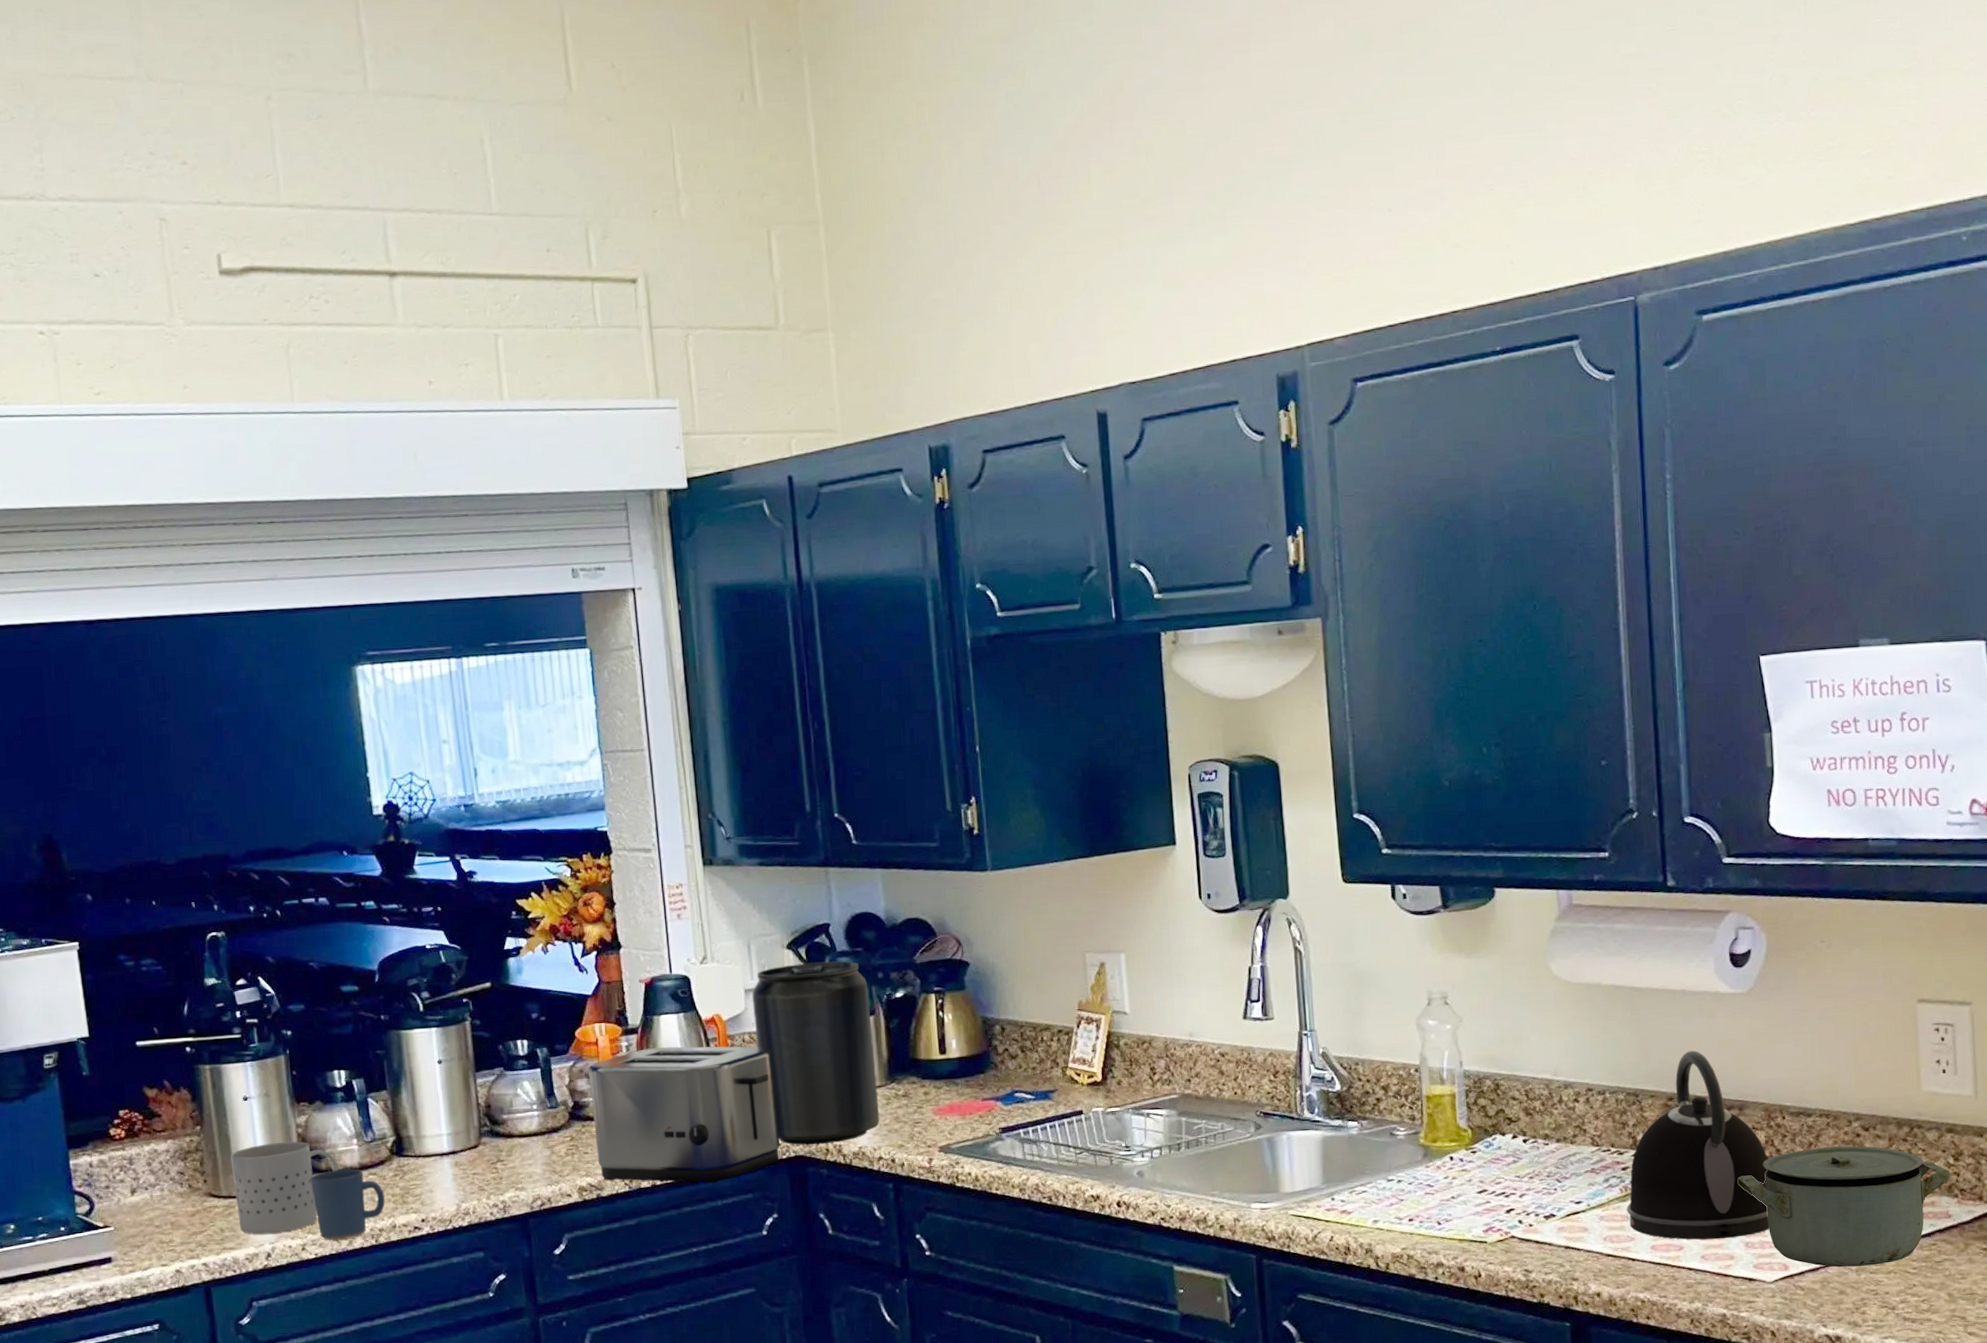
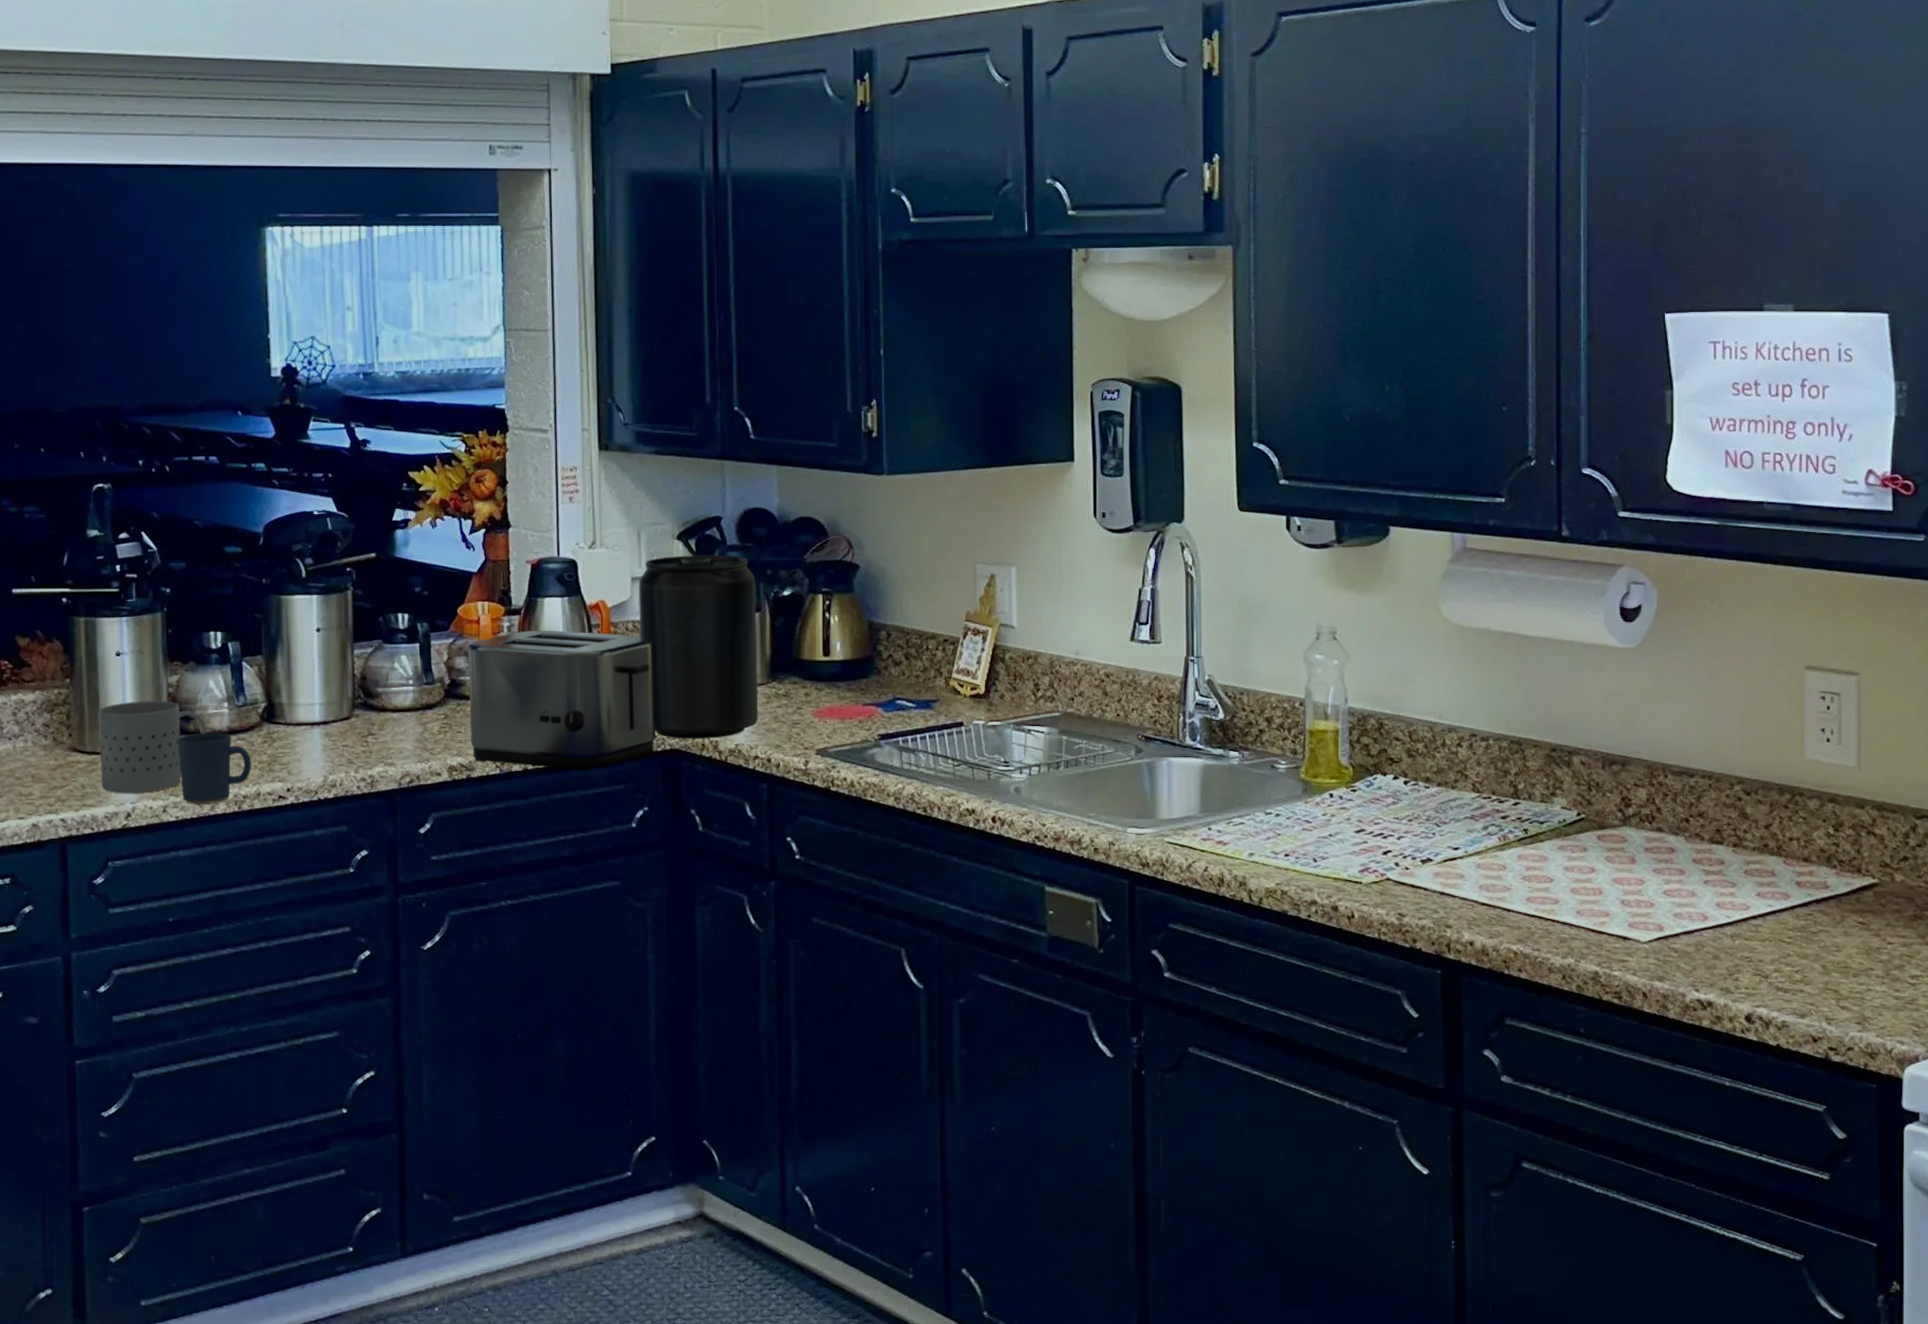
kettle: present [1627,1050,1770,1240] -> none [1504,702,1648,894]
cooking pot: present [1737,1146,1951,1267] -> none [1617,809,1831,932]

